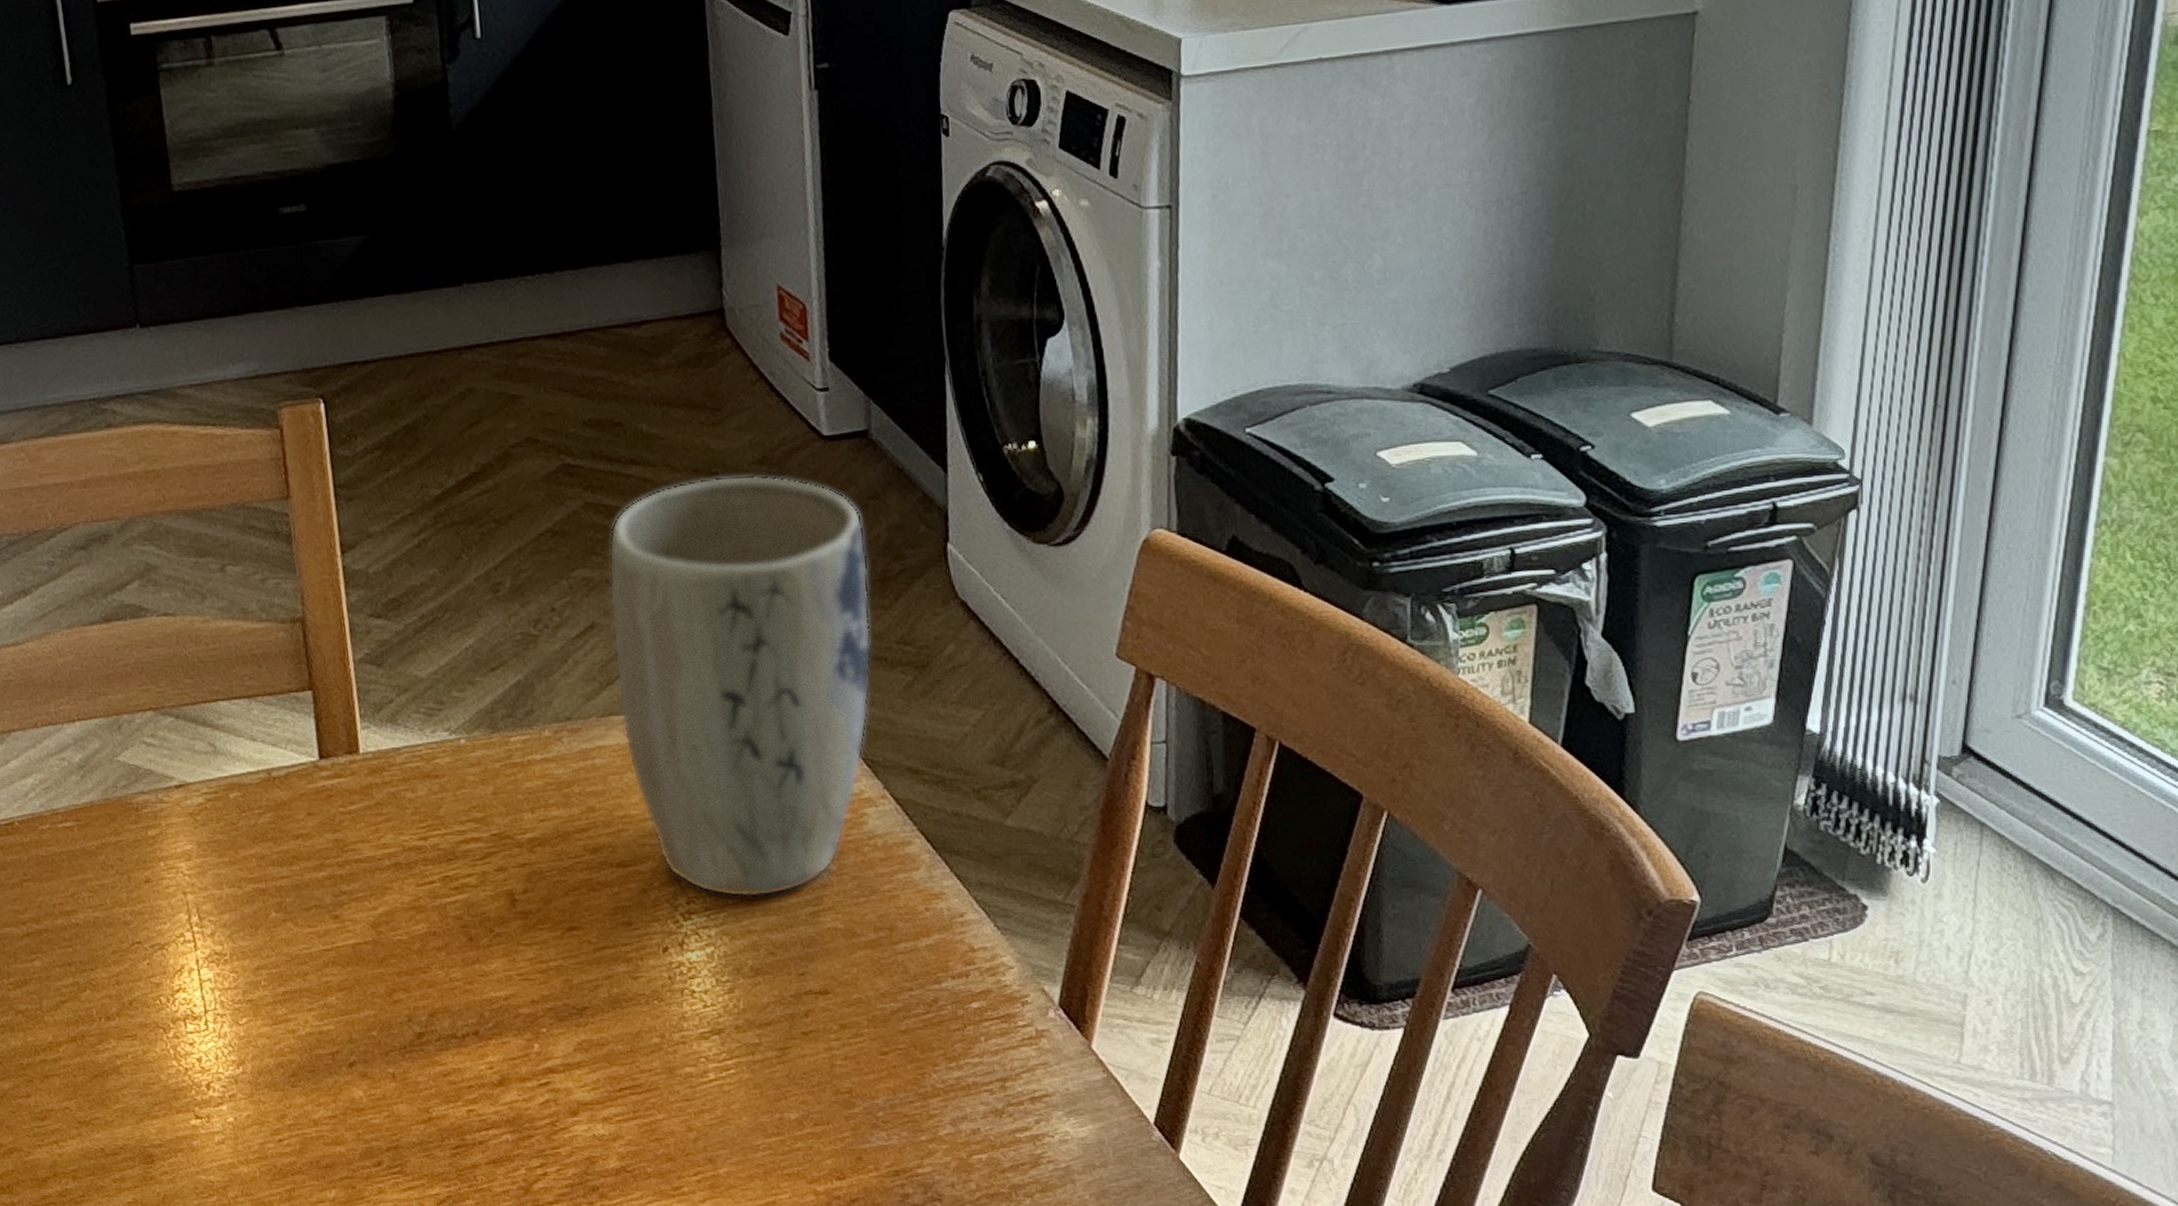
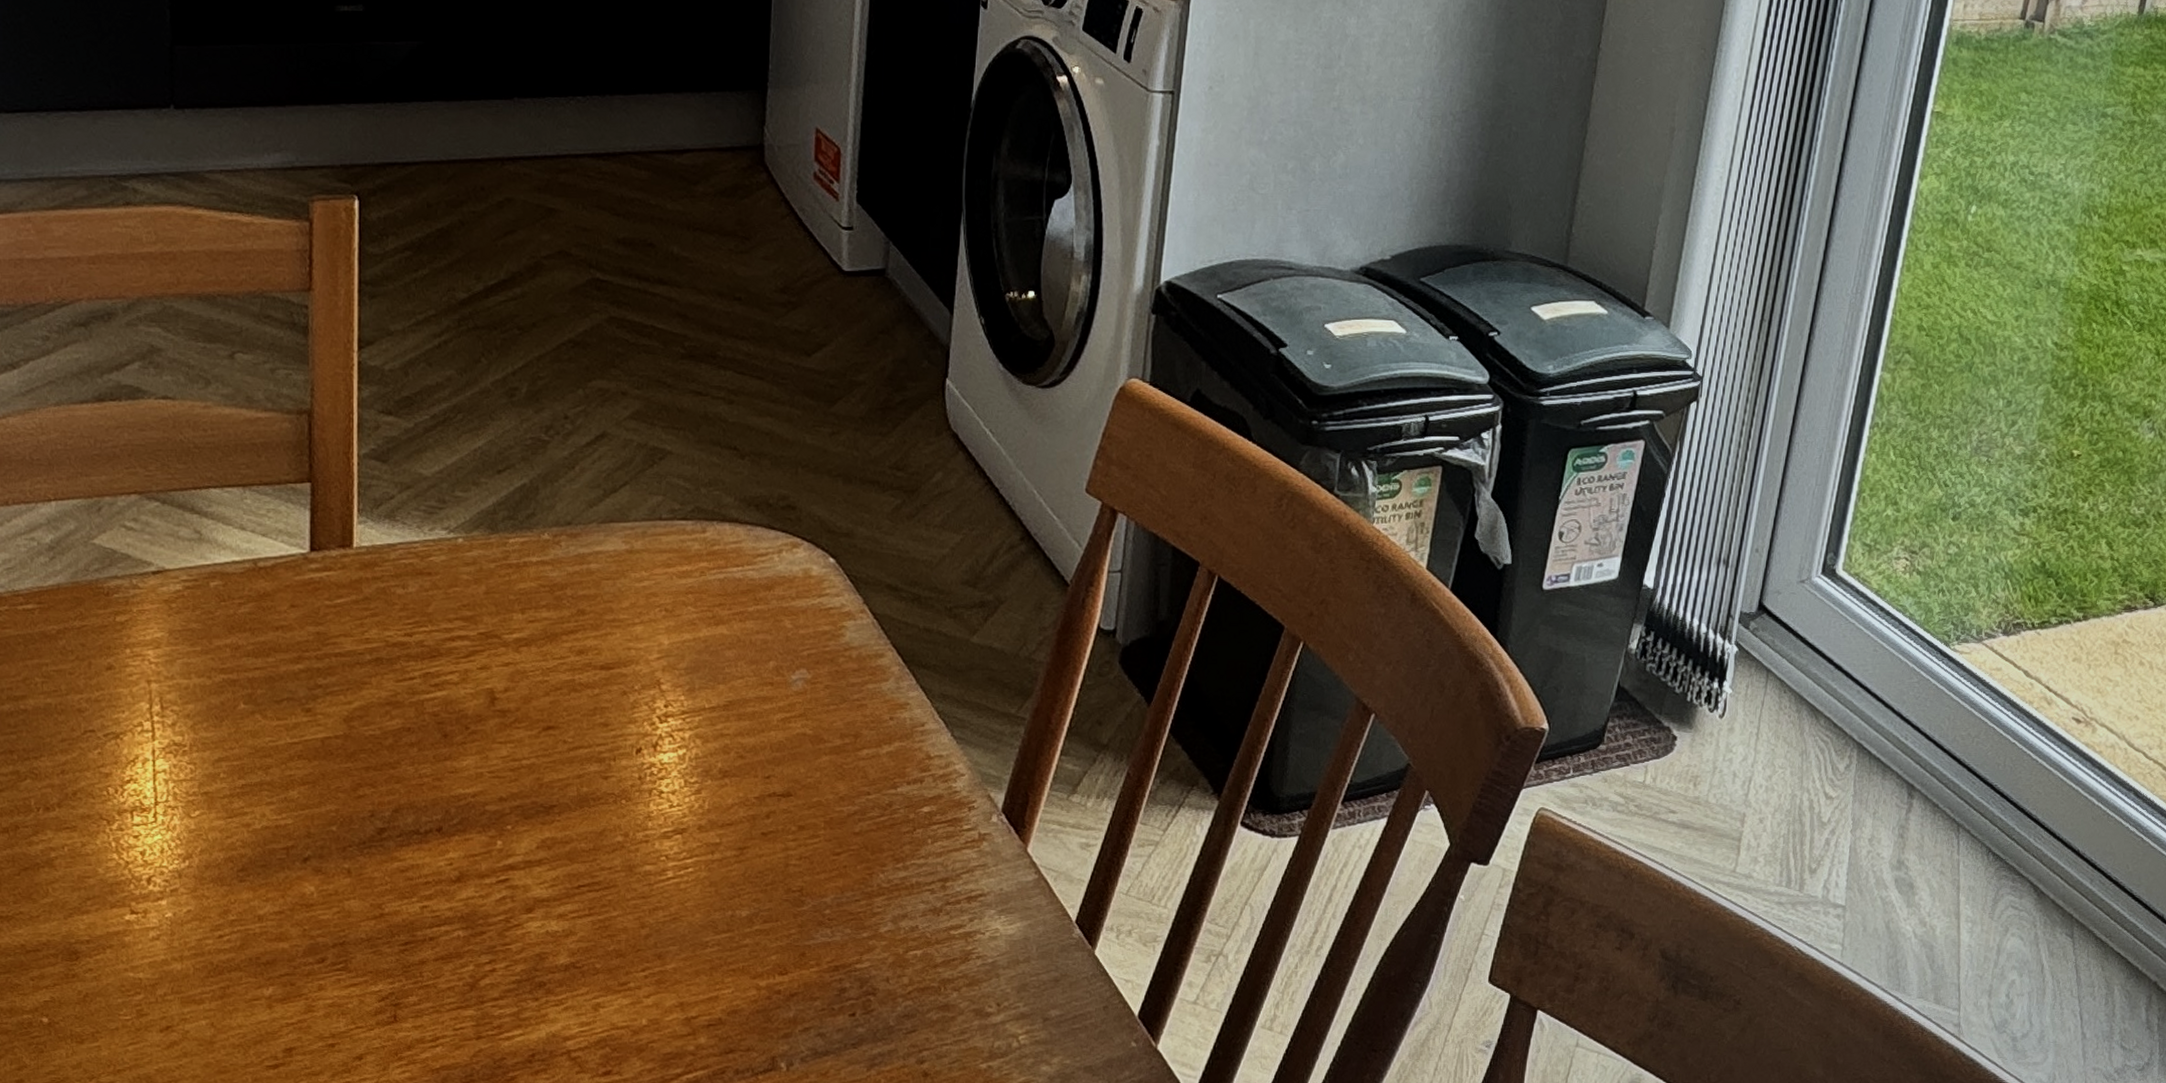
plant pot: present [609,475,872,898] -> none [621,302,872,703]

